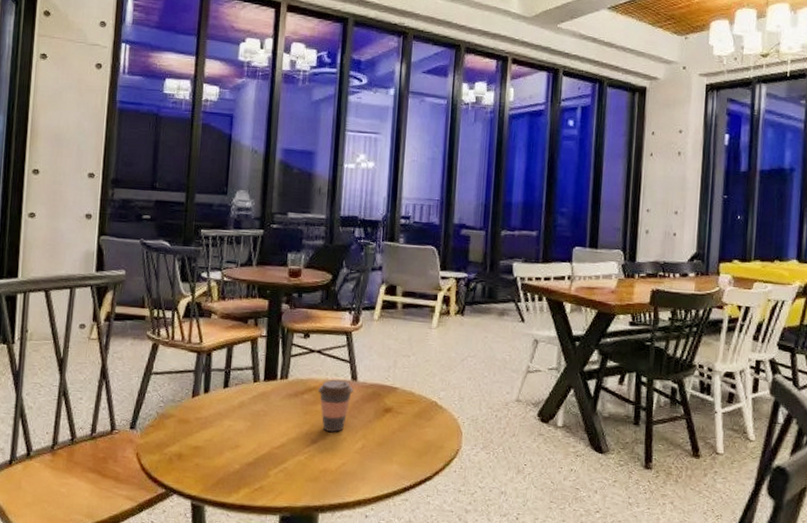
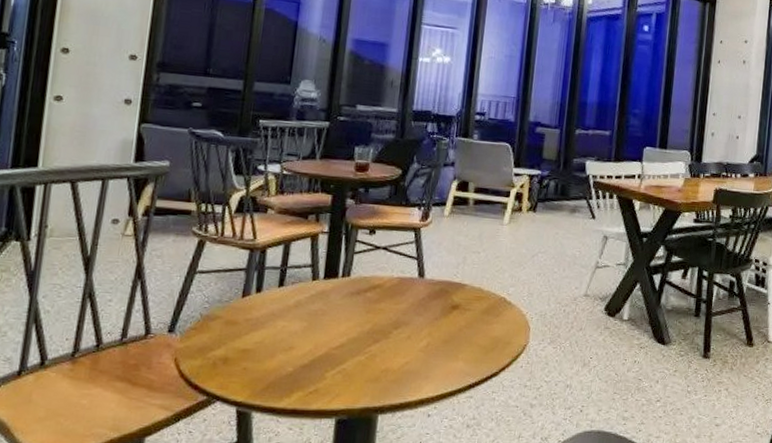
coffee cup: present [318,379,354,432] -> none [382,276,420,330]

